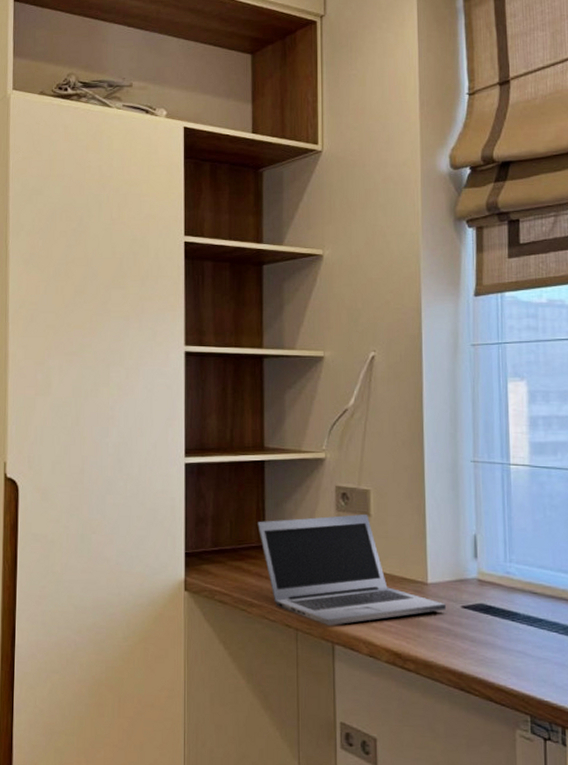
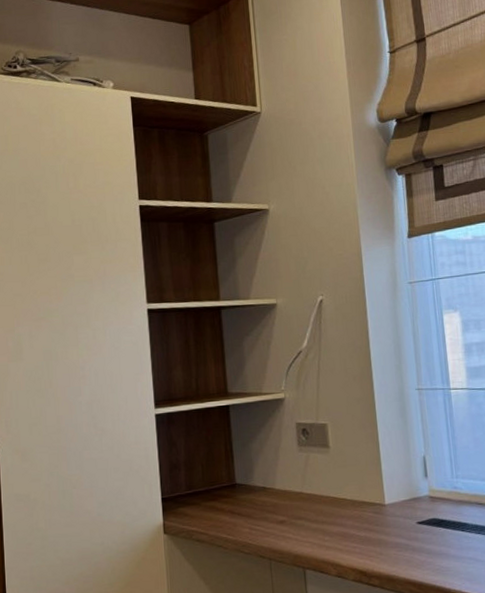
laptop: present [257,514,446,626] -> none [227,446,403,553]

